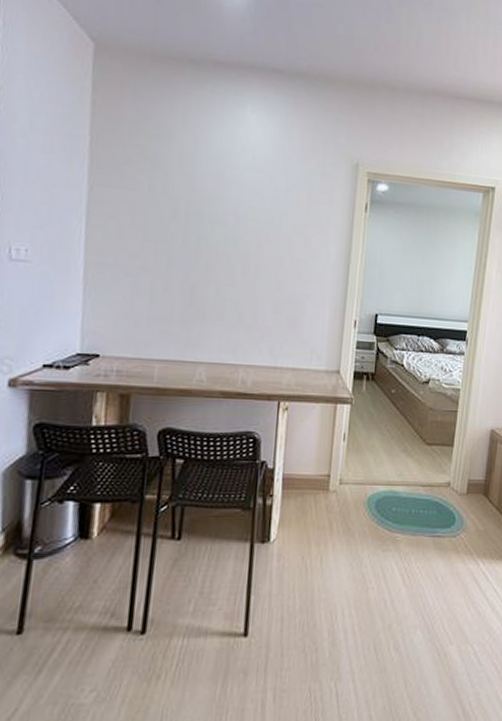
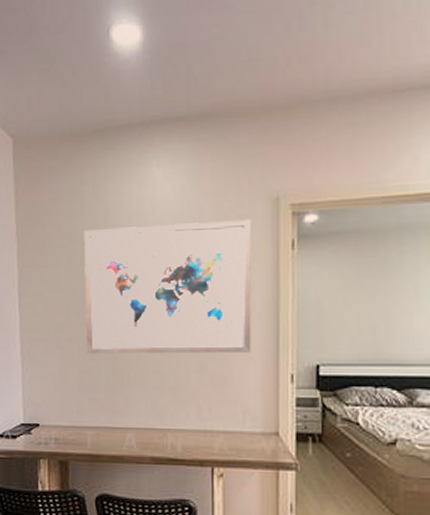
wall art: none [161,158,333,299] -> present [84,219,252,354]

